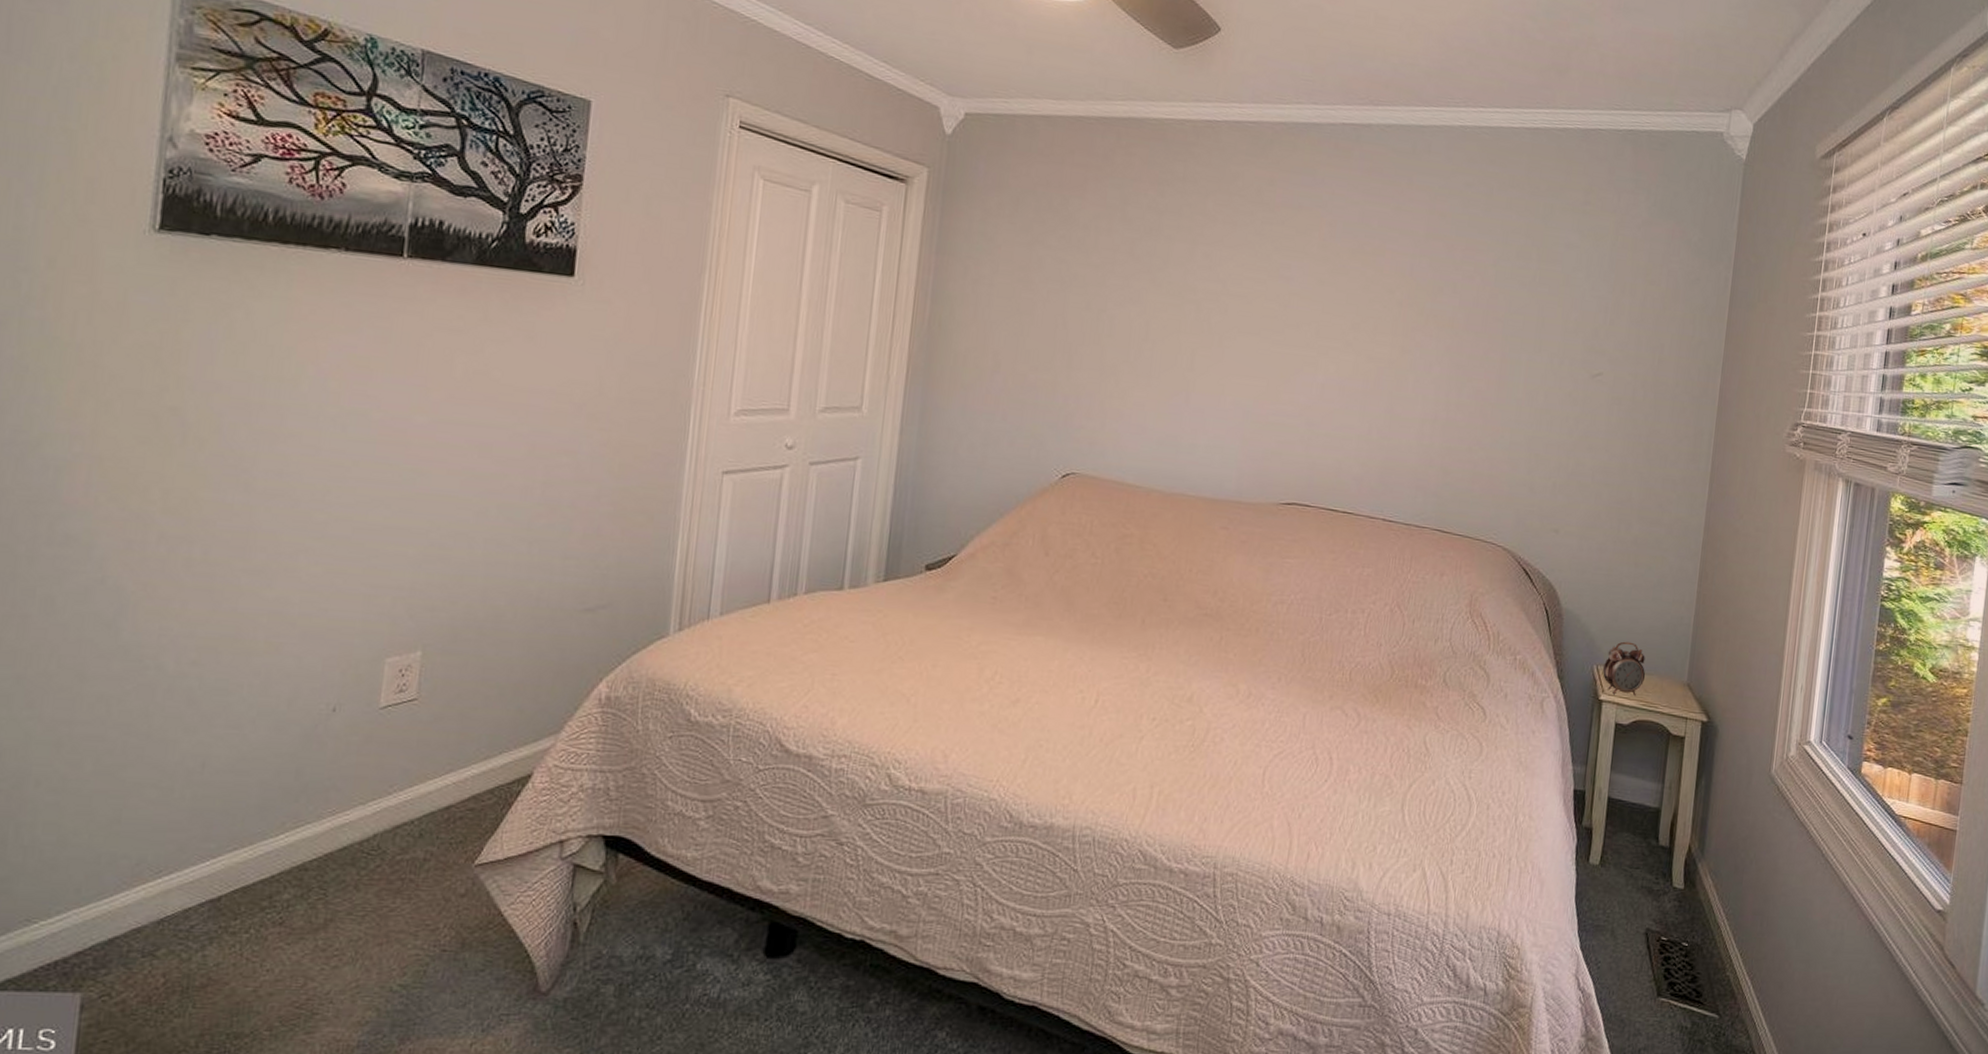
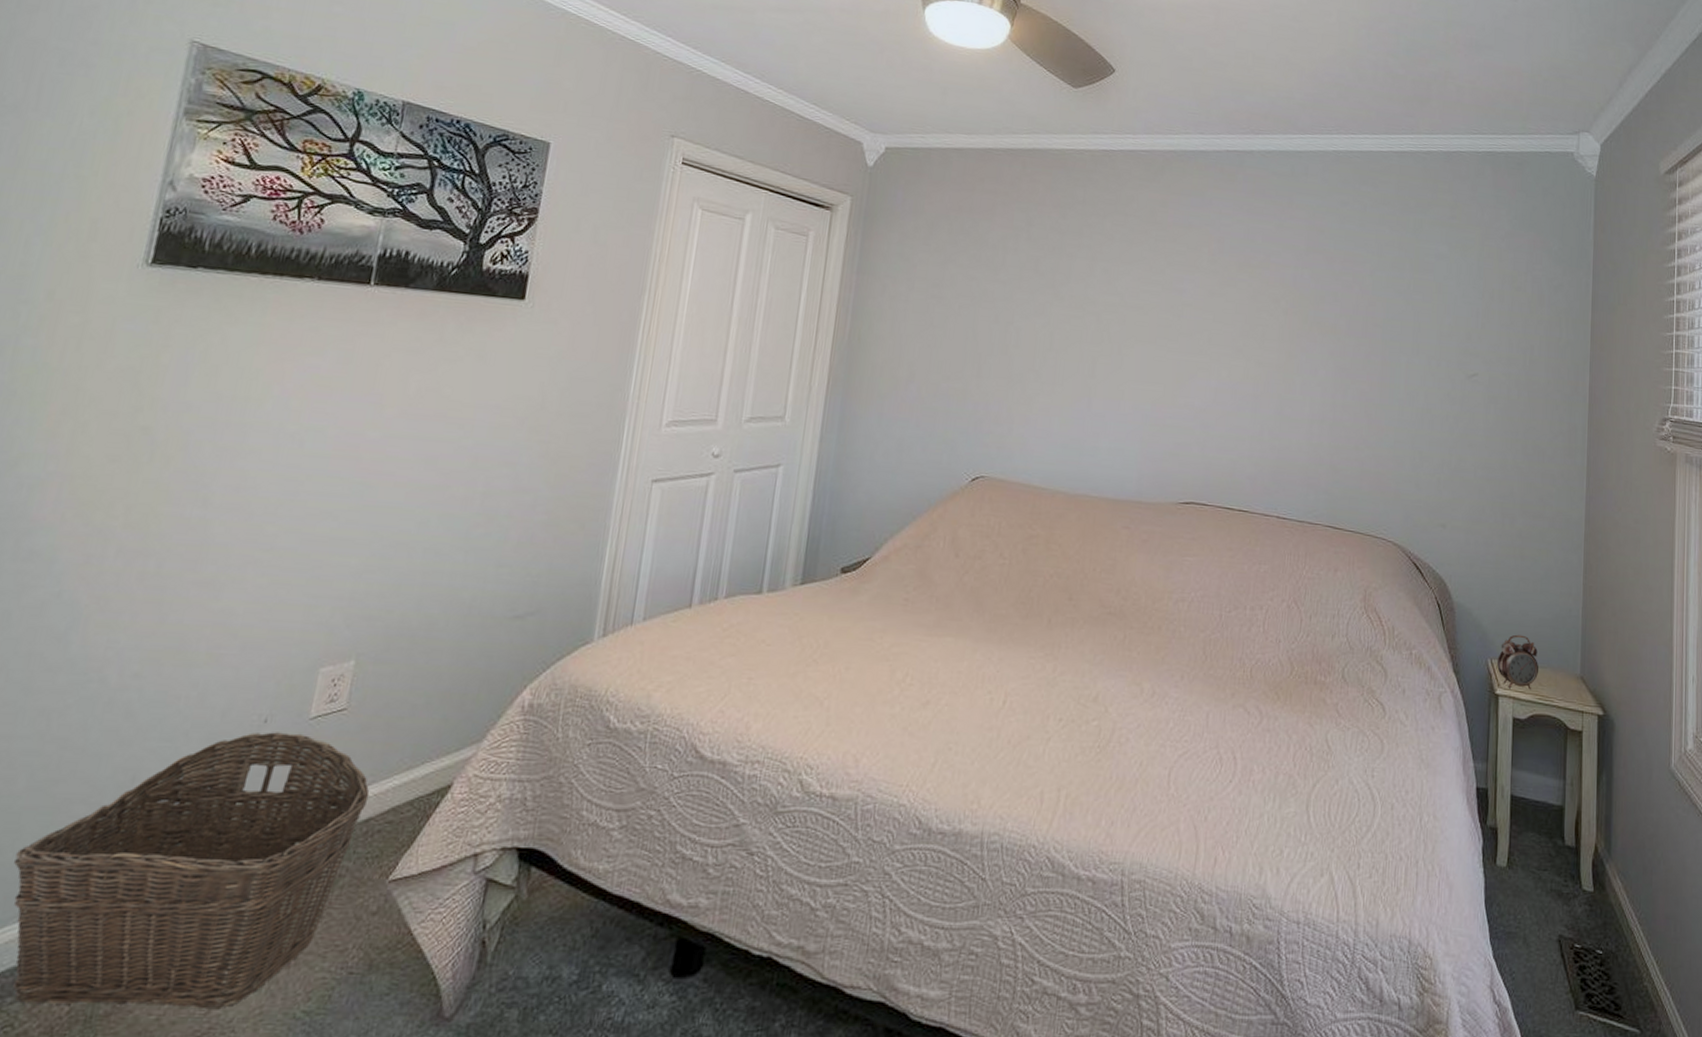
wicker basket: none [91,721,448,983] -> present [13,732,370,1010]

